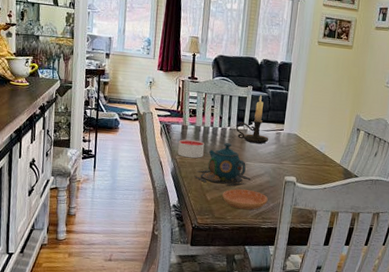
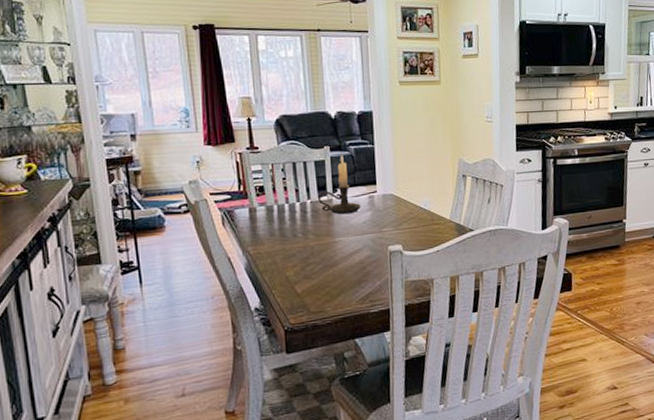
candle: present [177,139,205,158] -> none [248,223,283,247]
teapot: present [194,142,251,187] -> none [275,218,348,274]
saucer: present [222,189,268,210] -> none [316,270,373,297]

